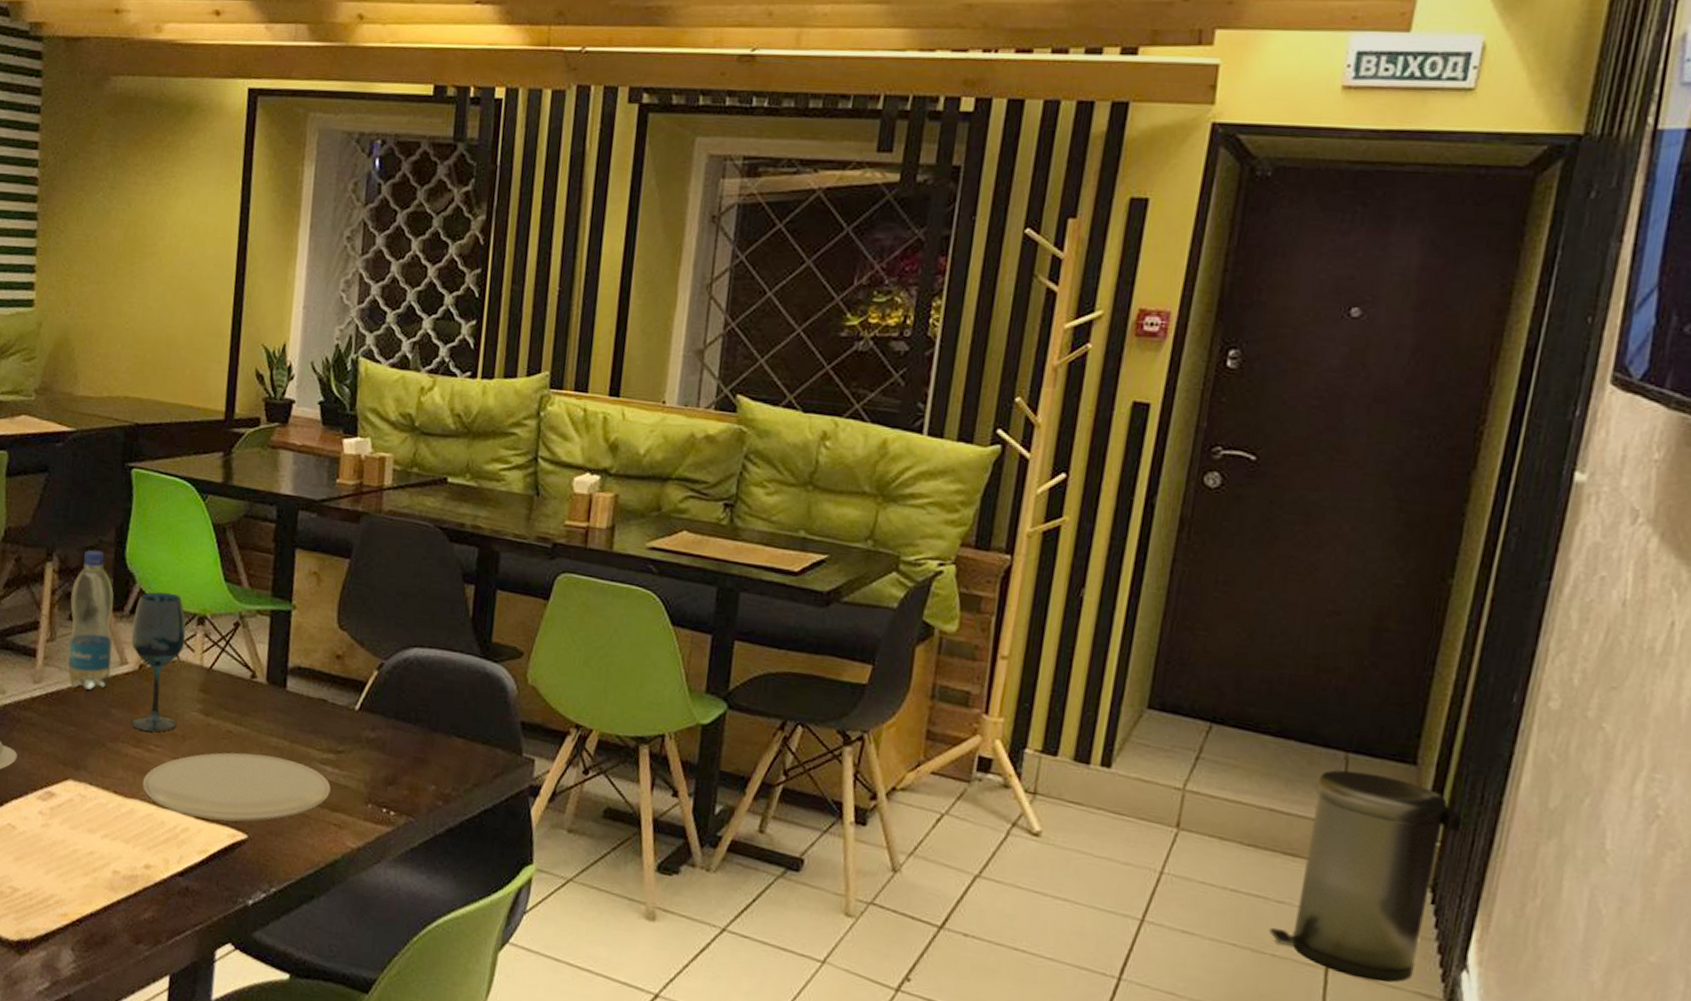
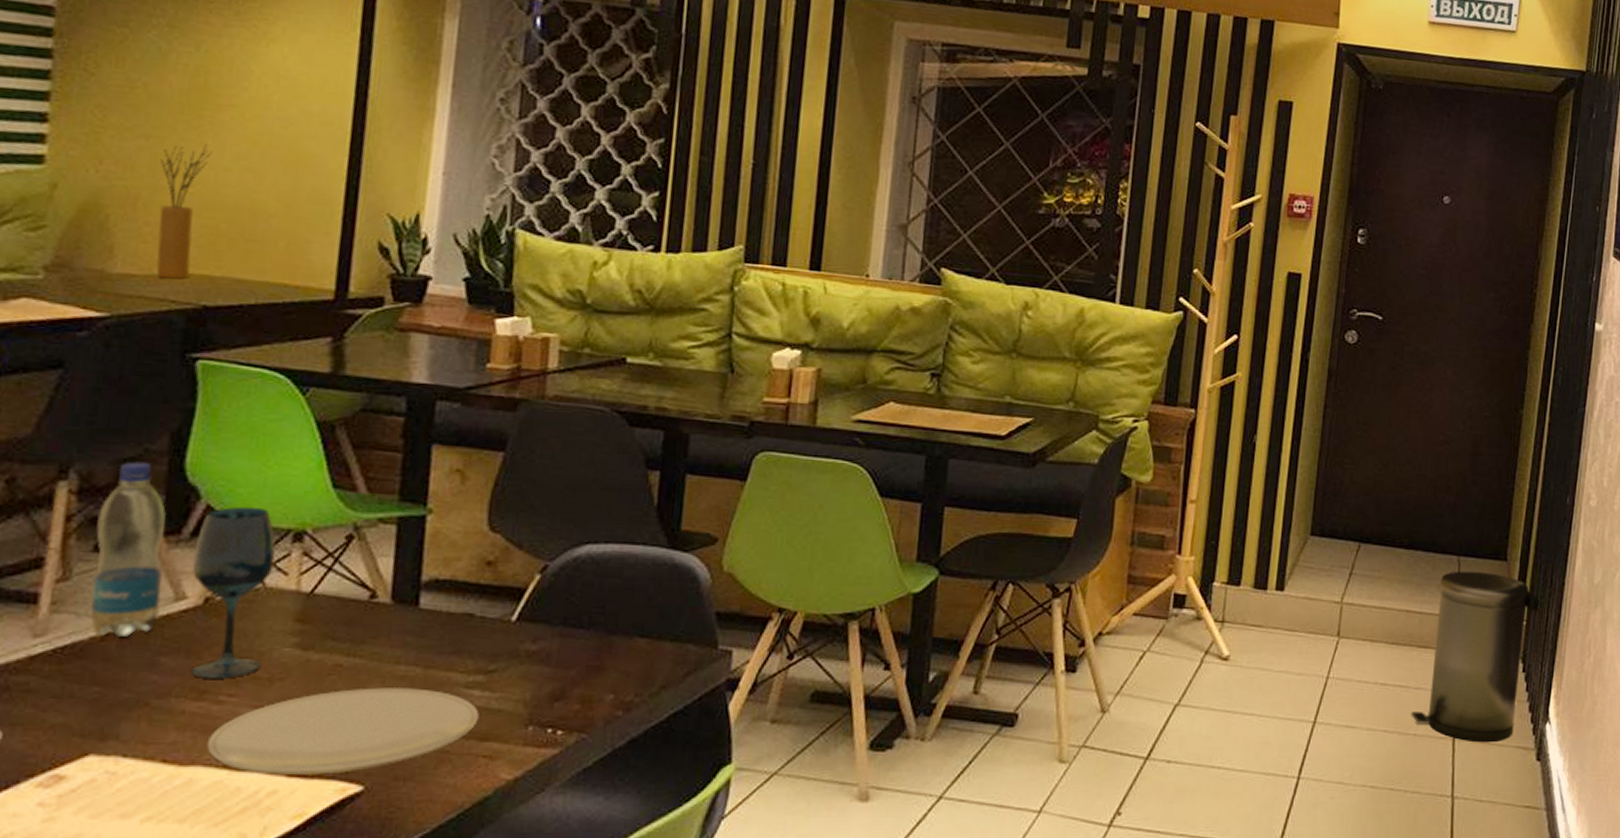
vase: none [105,287,140,402] -> present [156,144,212,280]

